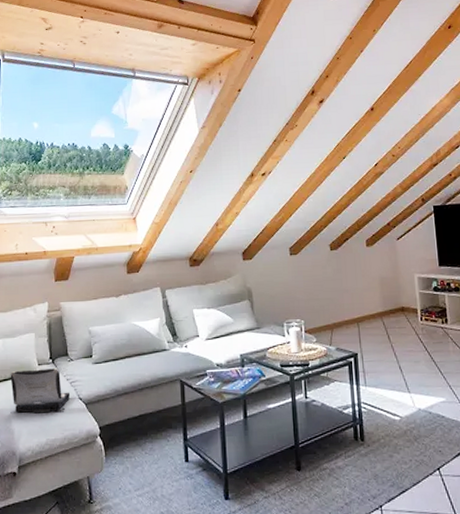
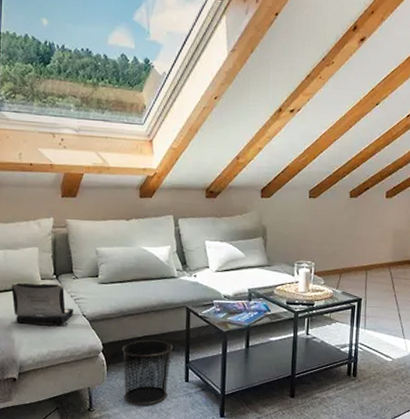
waste bin: none [119,417,170,493] -> present [122,339,173,406]

